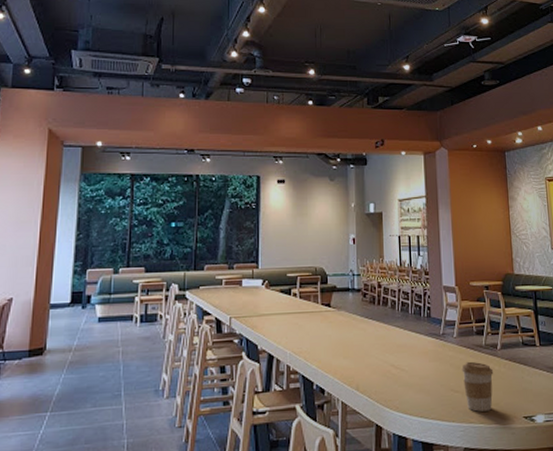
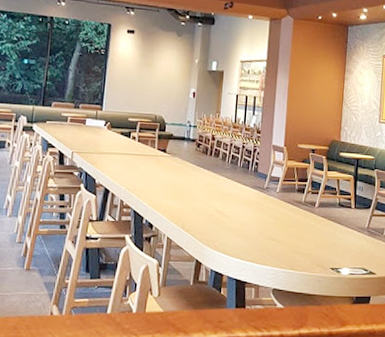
coffee cup: present [461,361,494,412] -> none [280,215,309,260]

